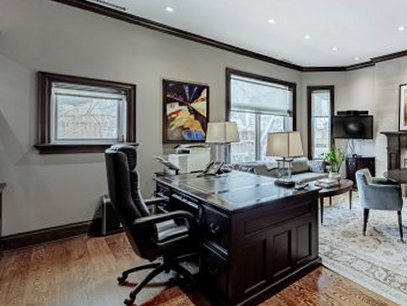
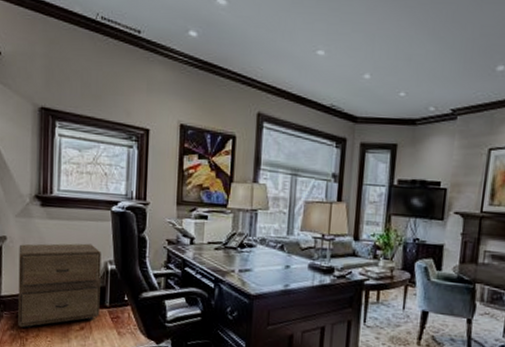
filing cabinet: none [18,182,97,264] -> present [18,243,101,329]

